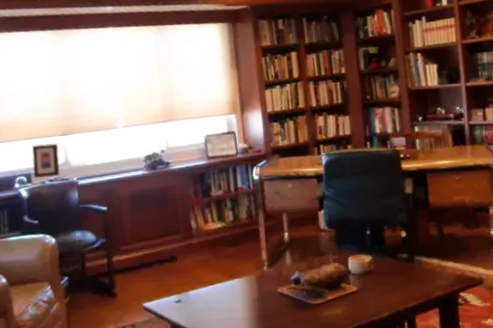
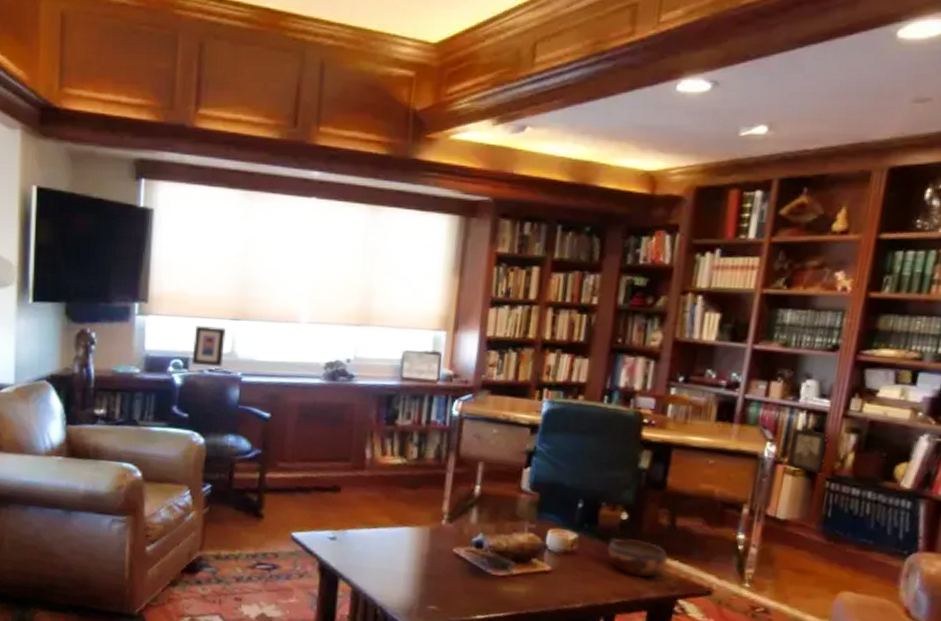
decorative bowl: none [396,251,445,281] -> present [606,538,669,578]

